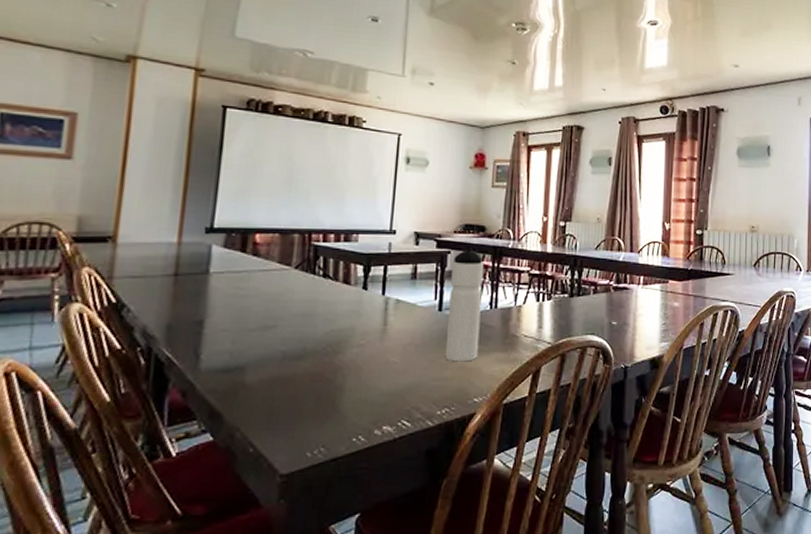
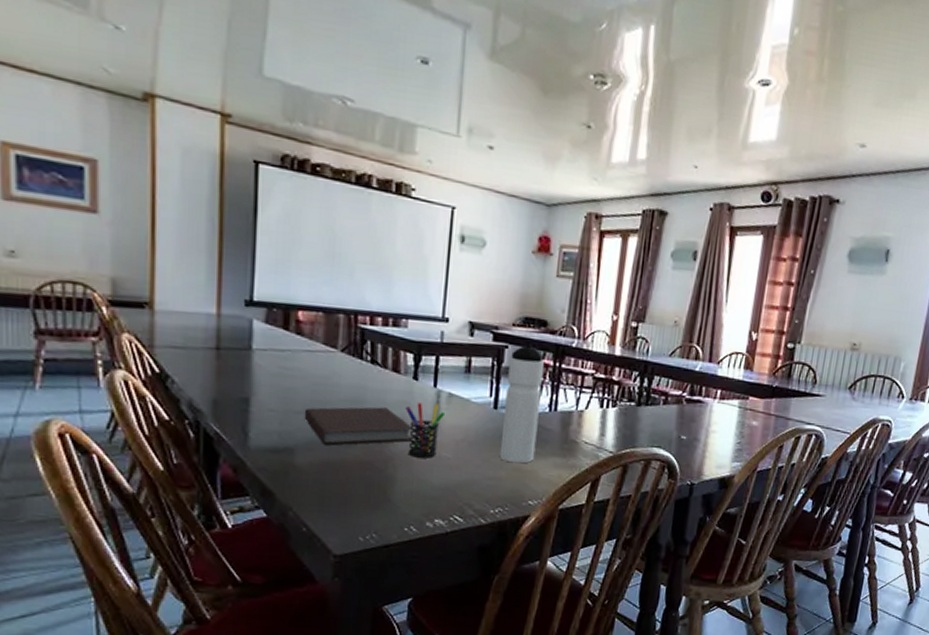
notebook: none [256,318,362,360] -> present [304,406,413,446]
pen holder: none [355,311,394,365] -> present [406,402,446,458]

